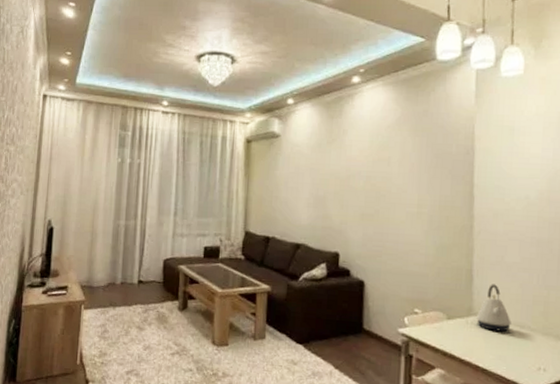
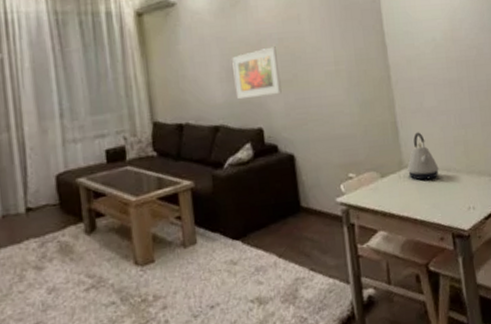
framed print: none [319,183,363,226] -> present [232,46,282,100]

